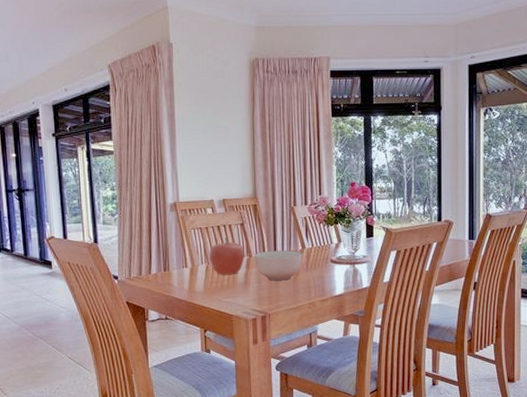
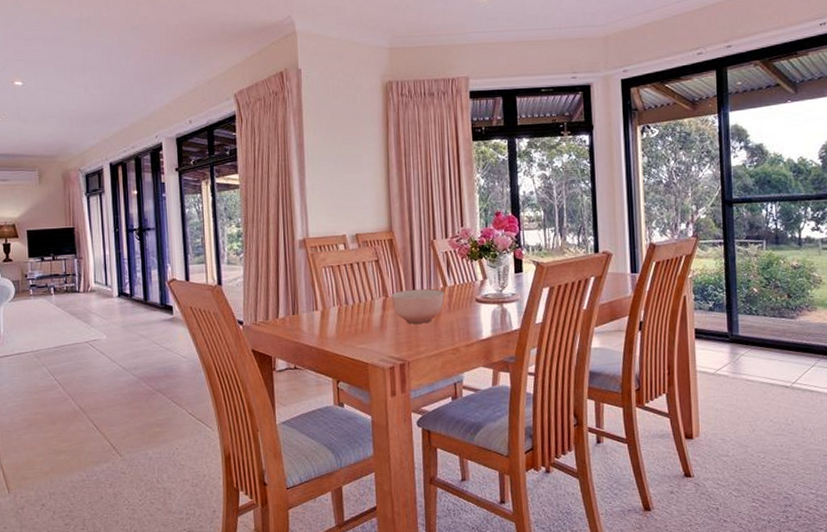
fruit: present [209,237,245,275] -> none [342,275,380,318]

